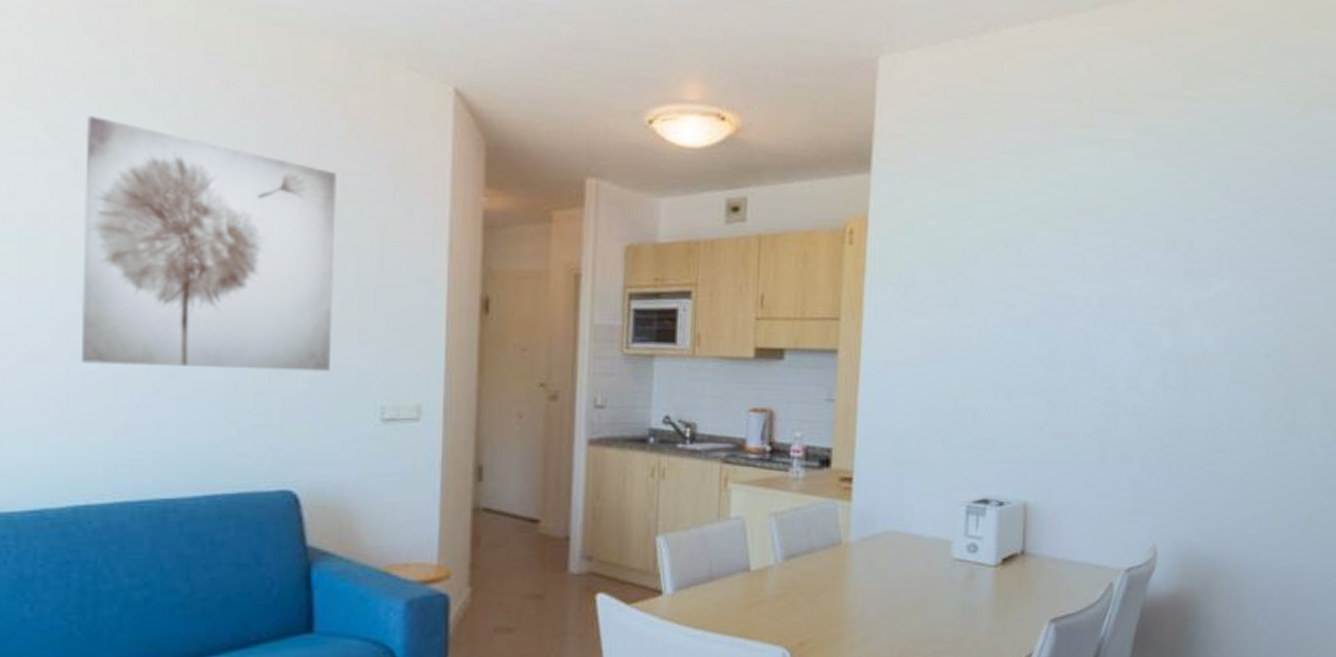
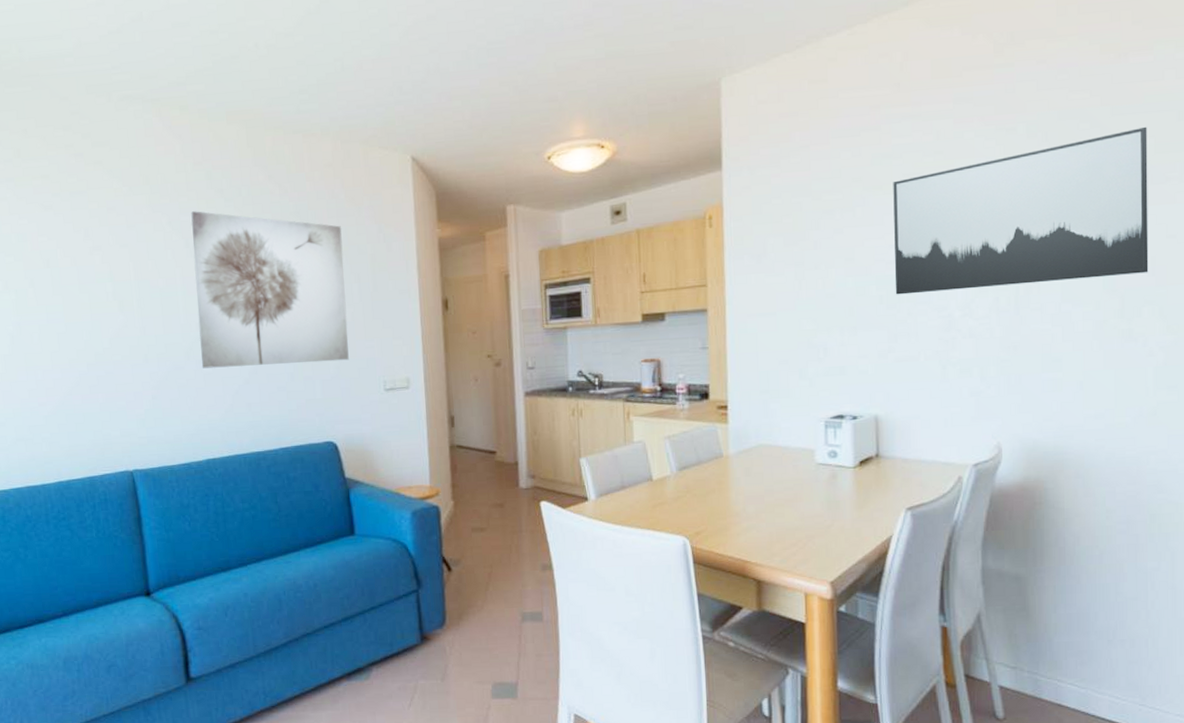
wall art: none [1057,193,1326,360] -> present [893,126,1149,295]

